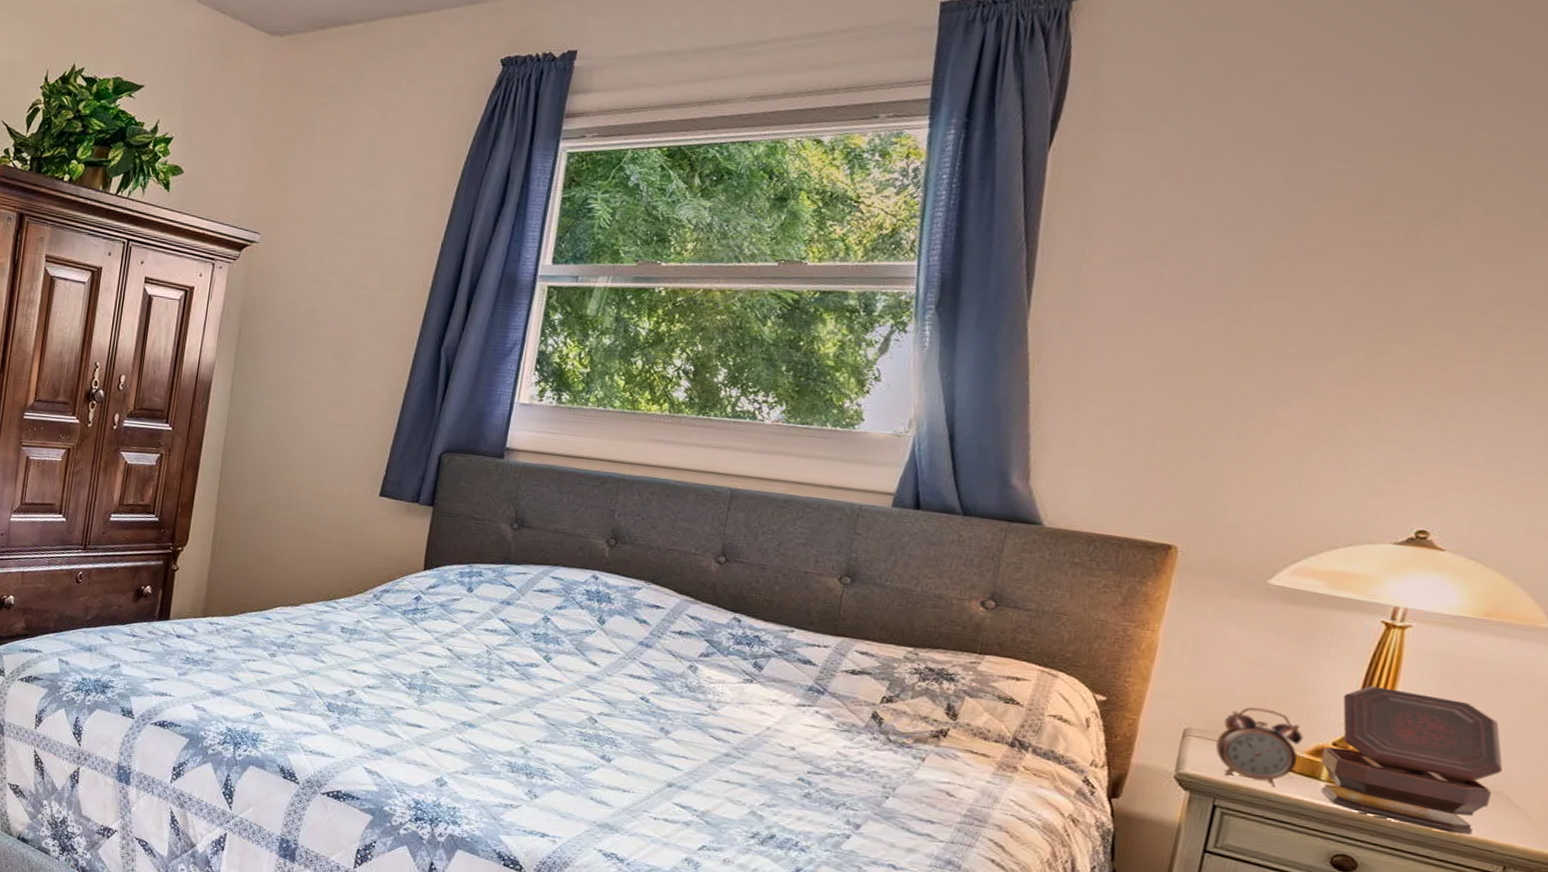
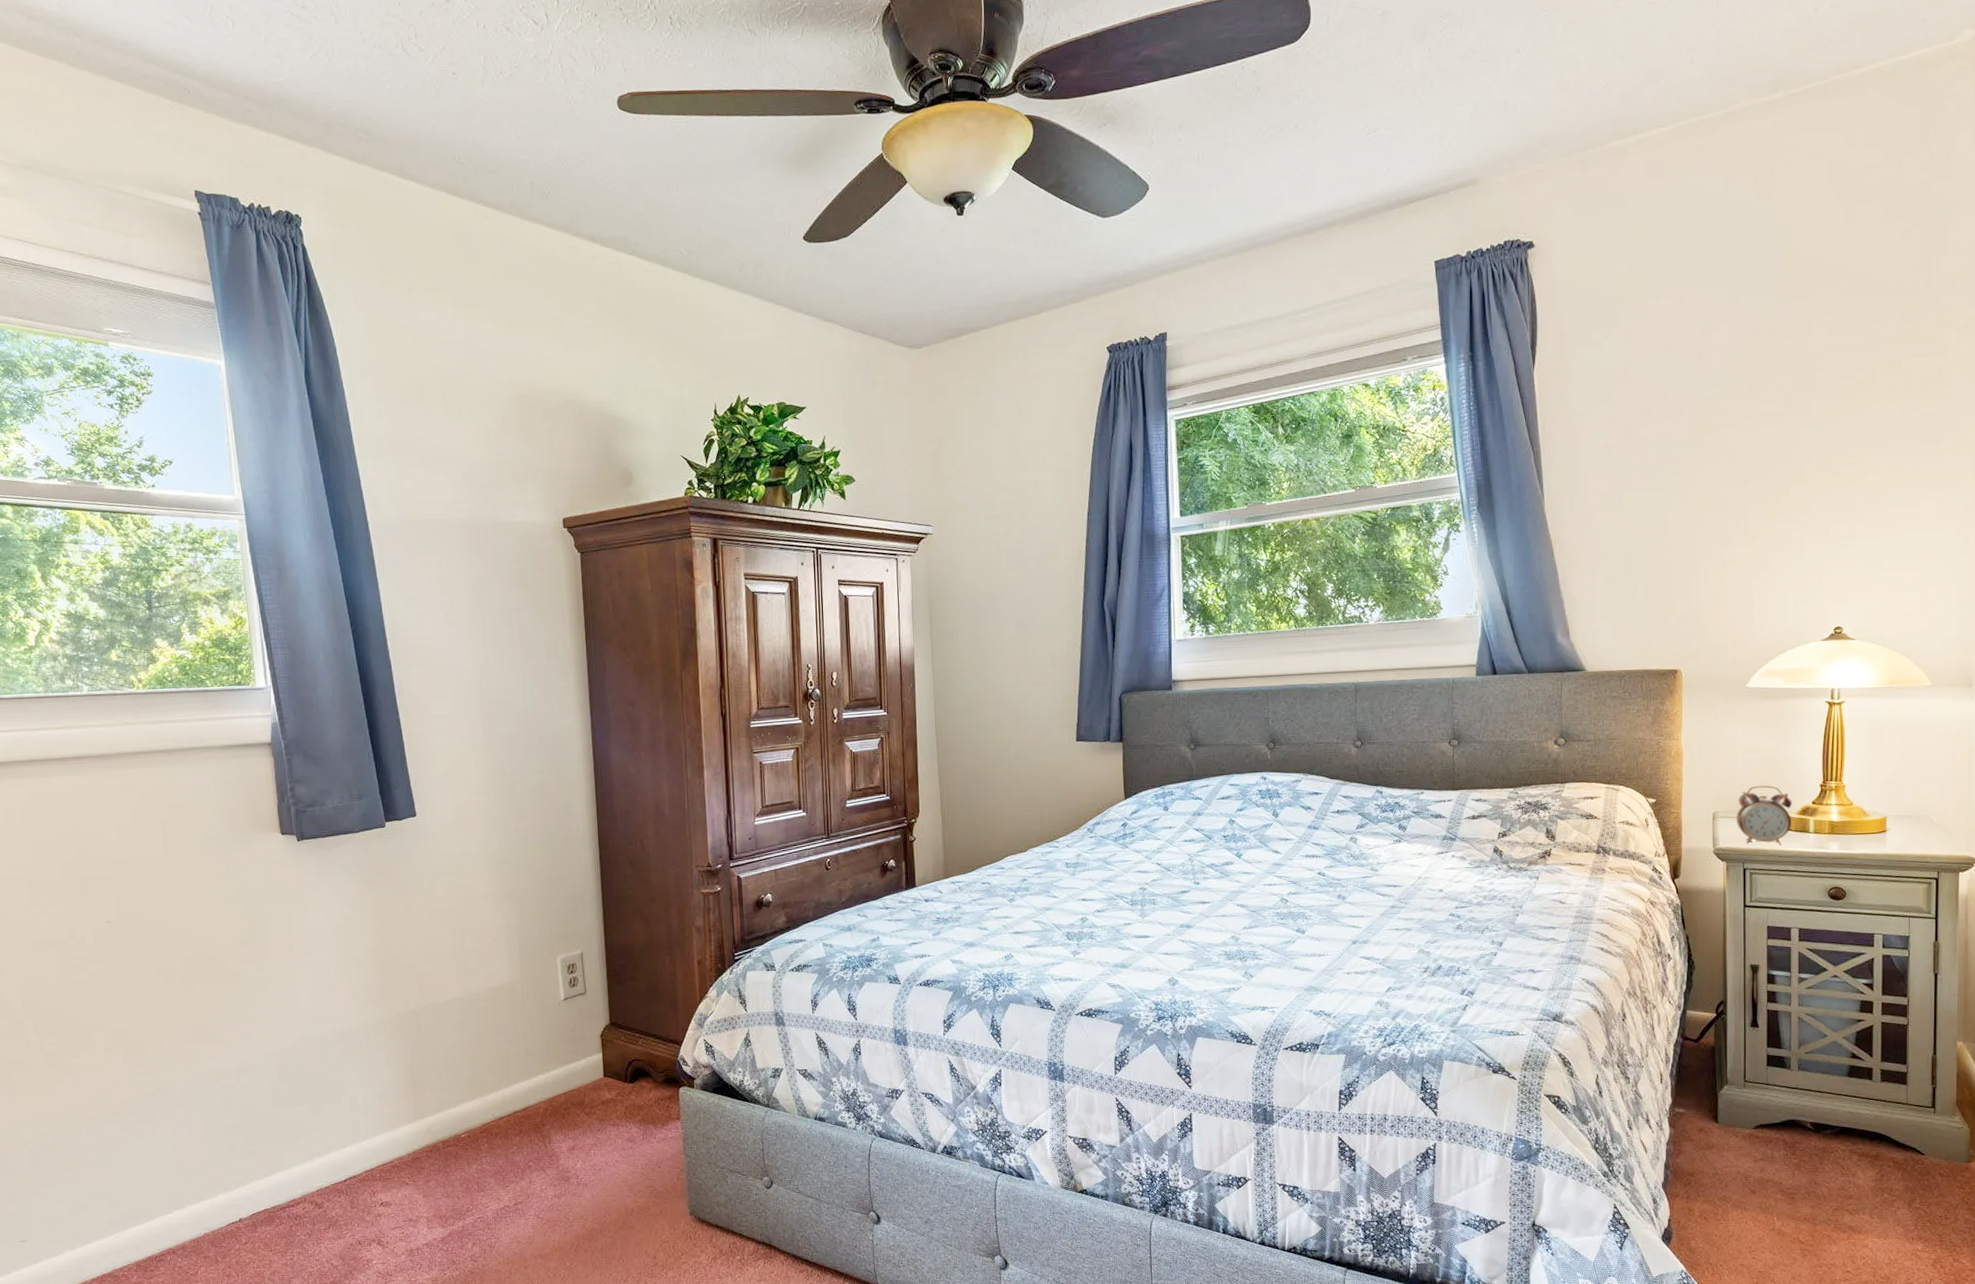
jewelry box: present [1320,686,1504,835] -> none [1807,752,1923,855]

